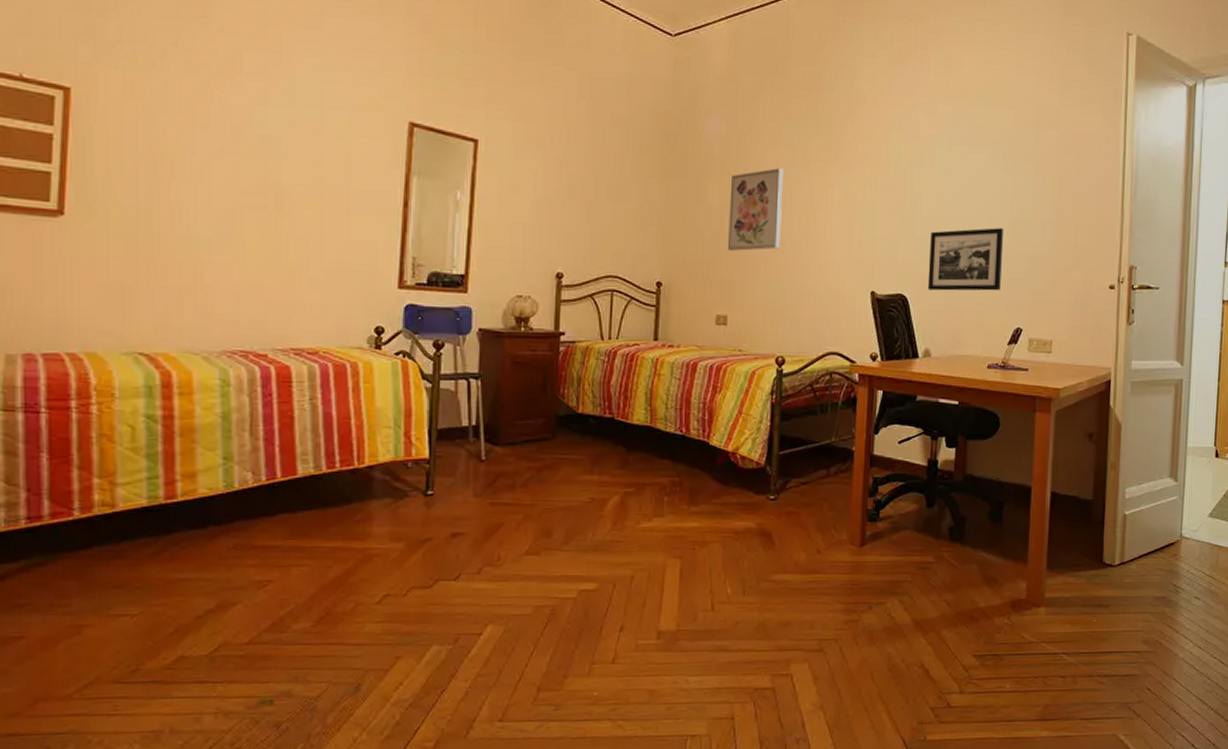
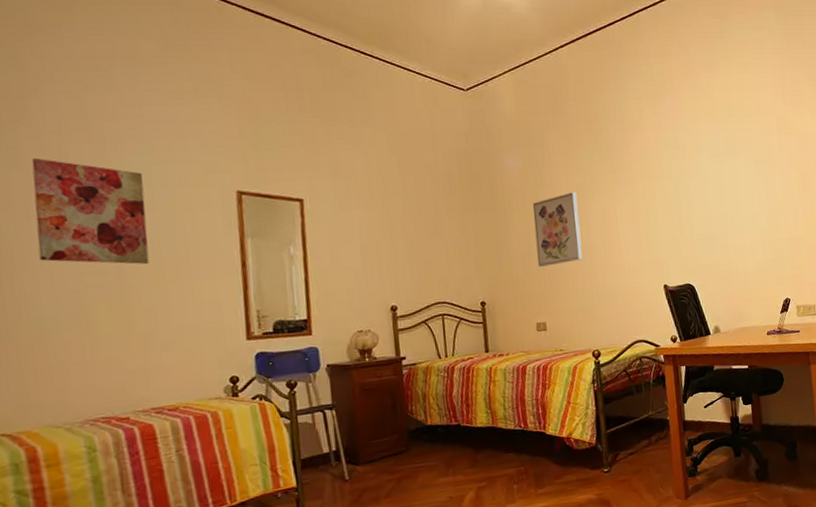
wall art: none [200,61,315,190] -> present [31,157,150,264]
picture frame: present [927,228,1004,291] -> none [706,219,768,278]

